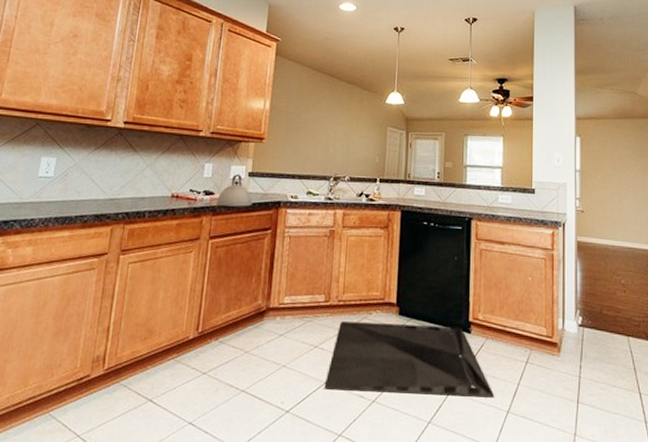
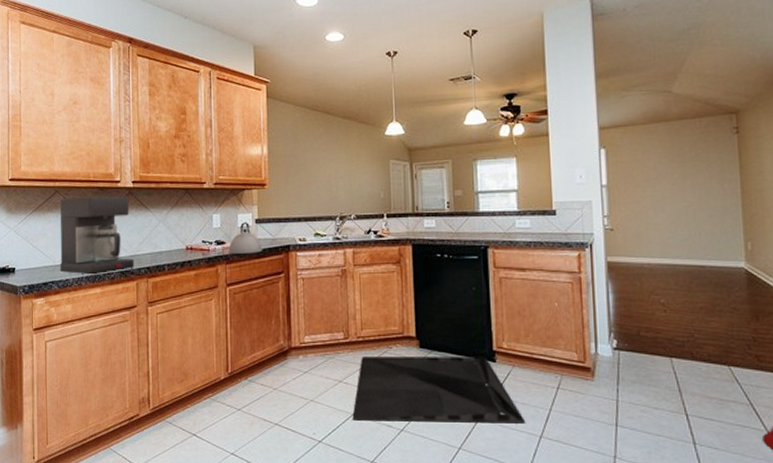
coffee maker: none [25,131,118,216] -> present [59,196,135,275]

